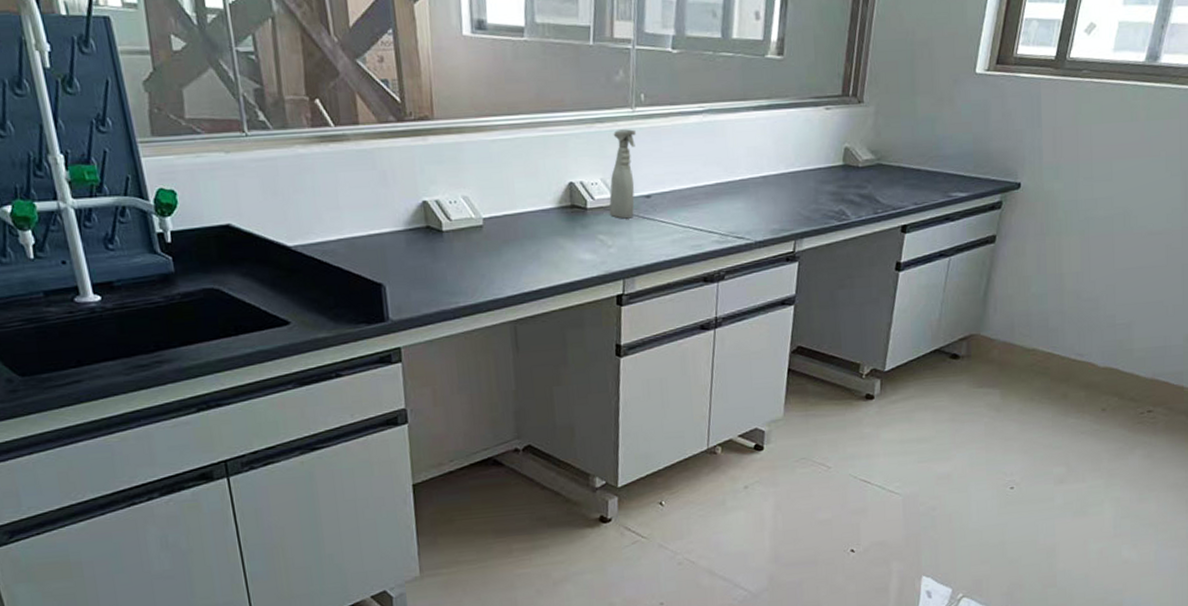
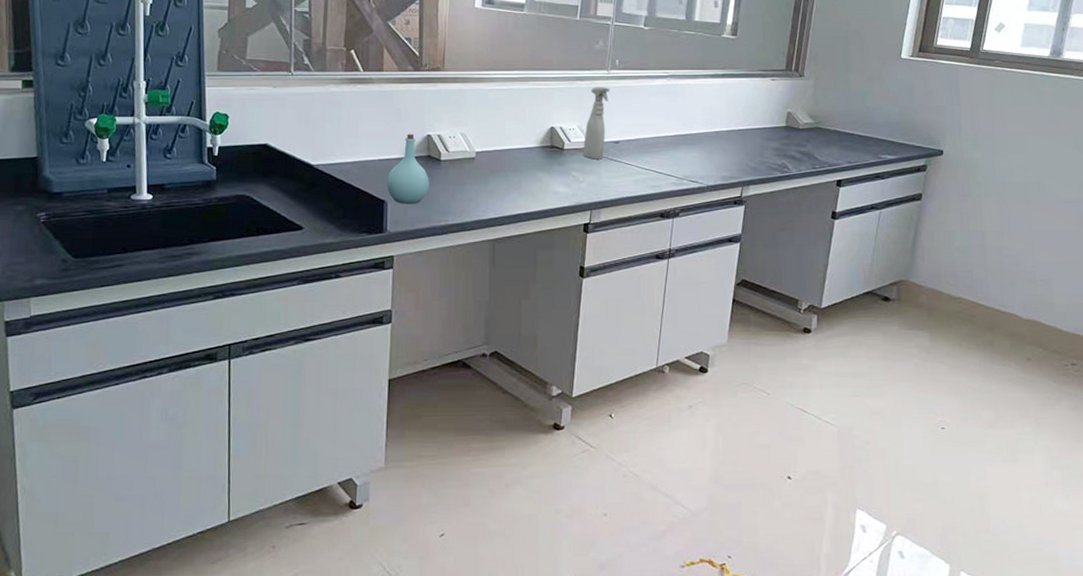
bottle: none [381,201,433,287] -> present [386,134,429,204]

